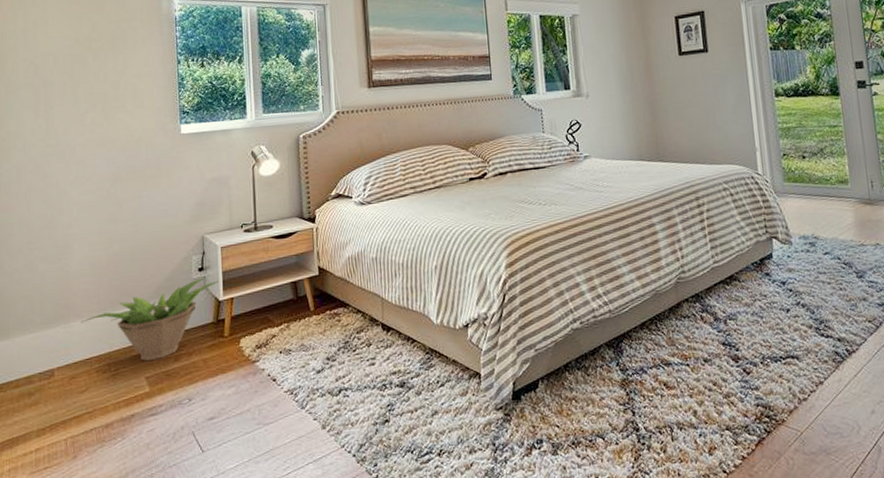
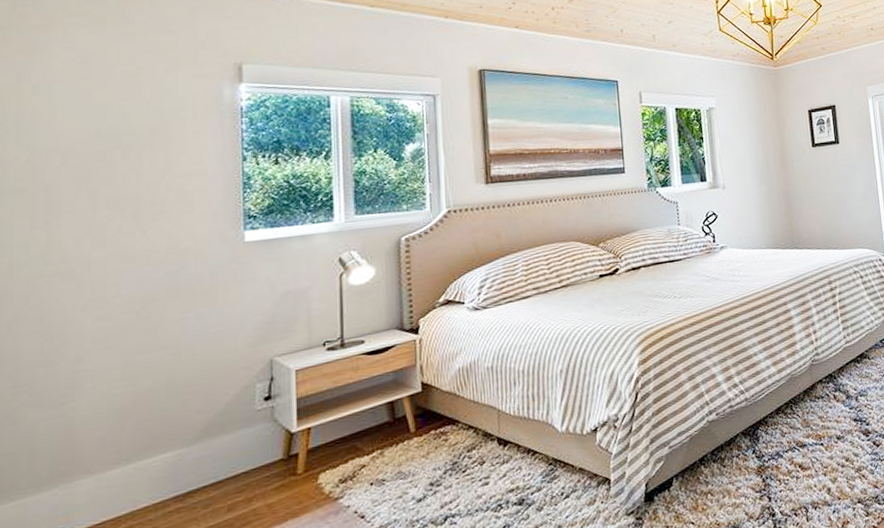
decorative plant: present [81,277,219,361] -> none [90,407,291,516]

